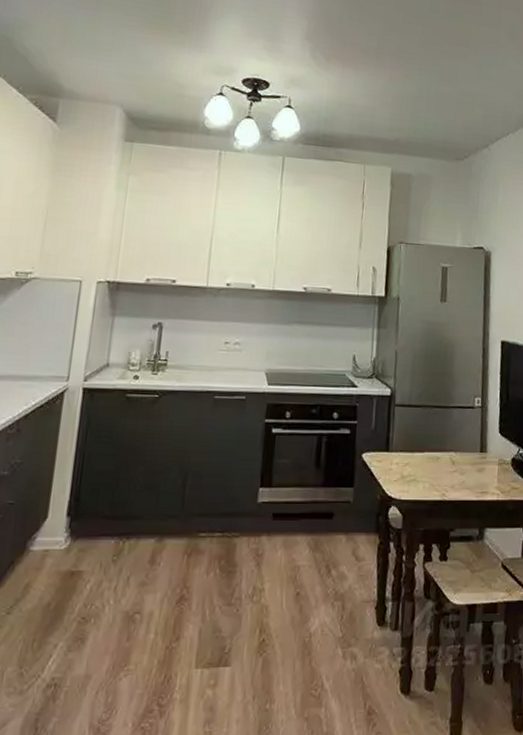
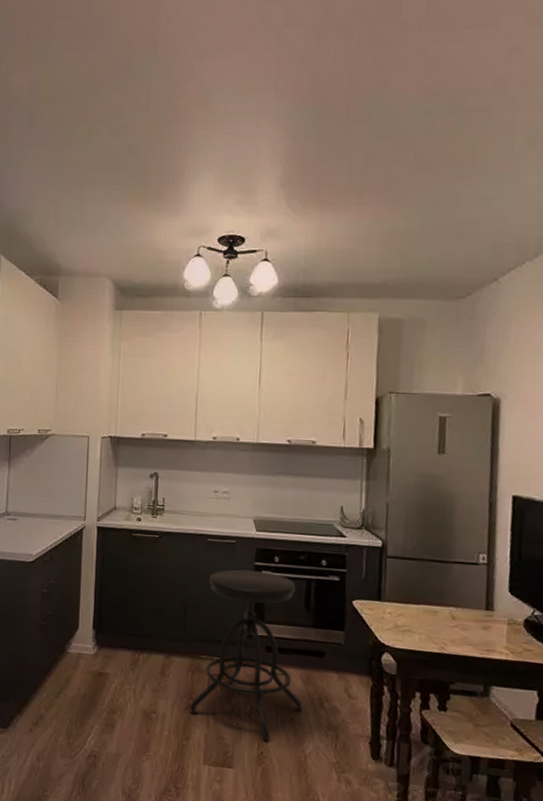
stool: none [183,429,309,626] -> present [190,569,303,742]

